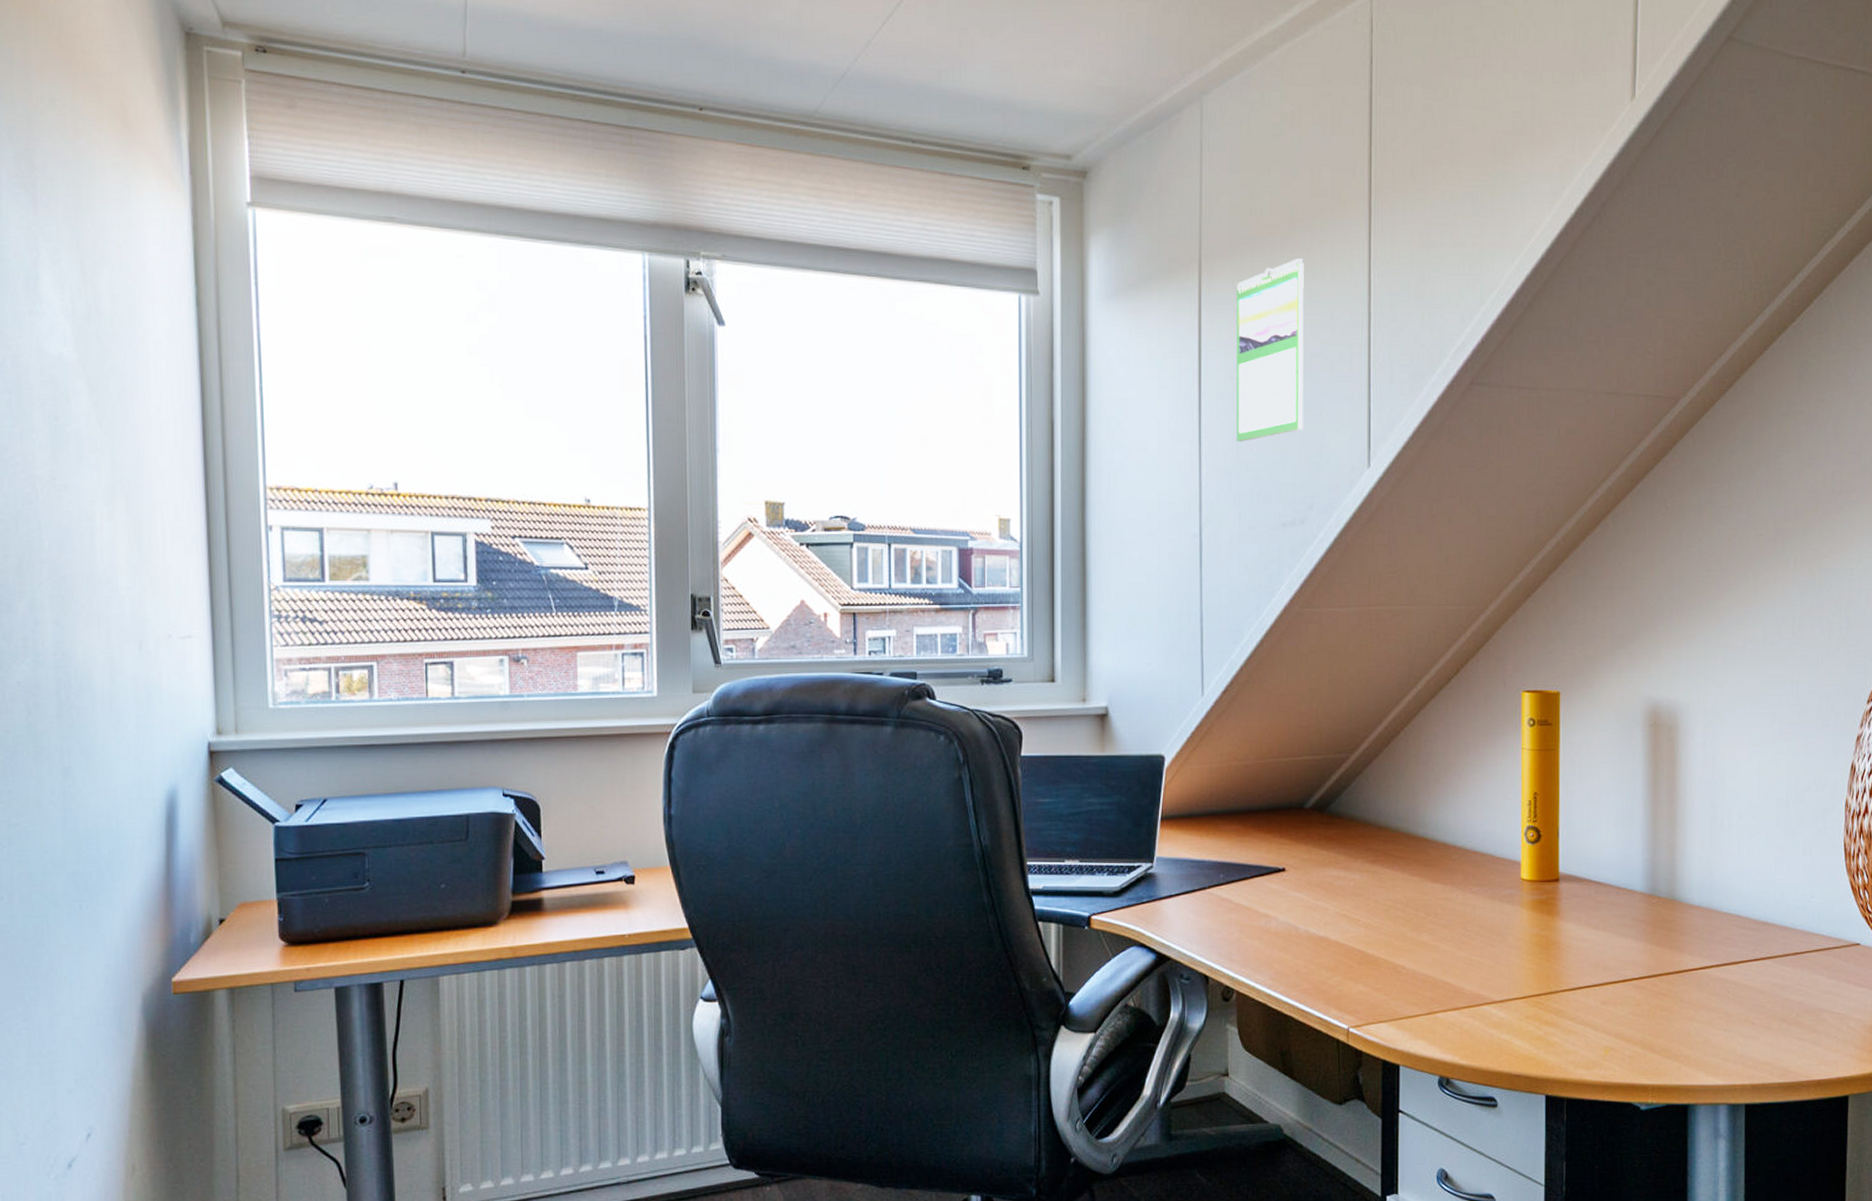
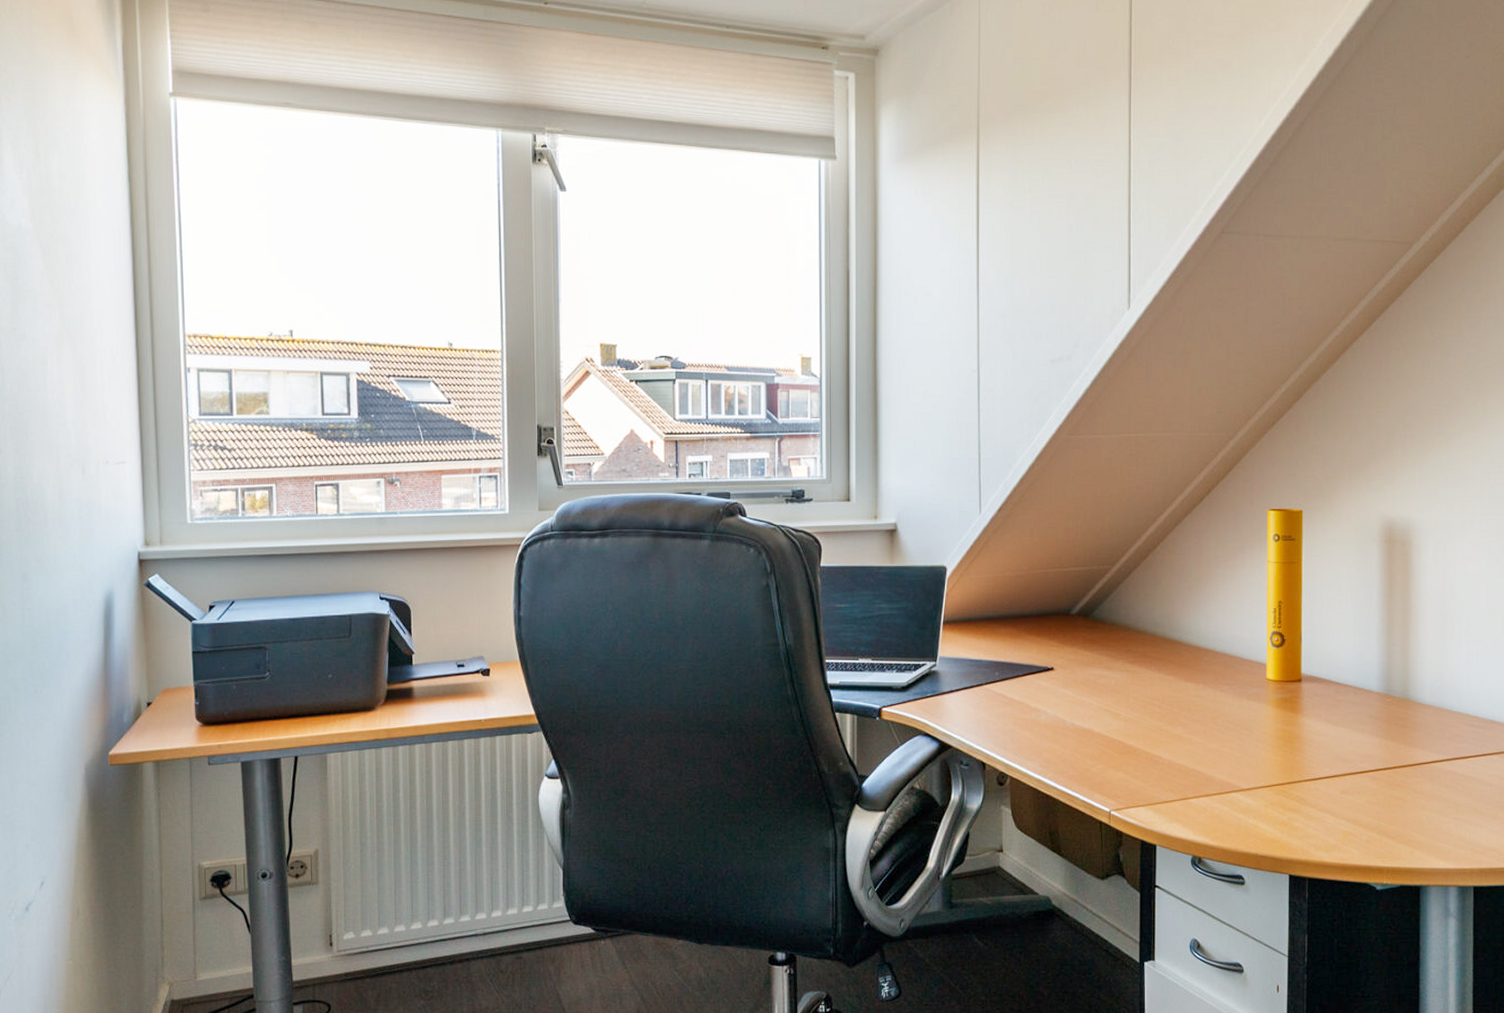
calendar: present [1236,259,1304,442] -> none [1010,123,1071,287]

